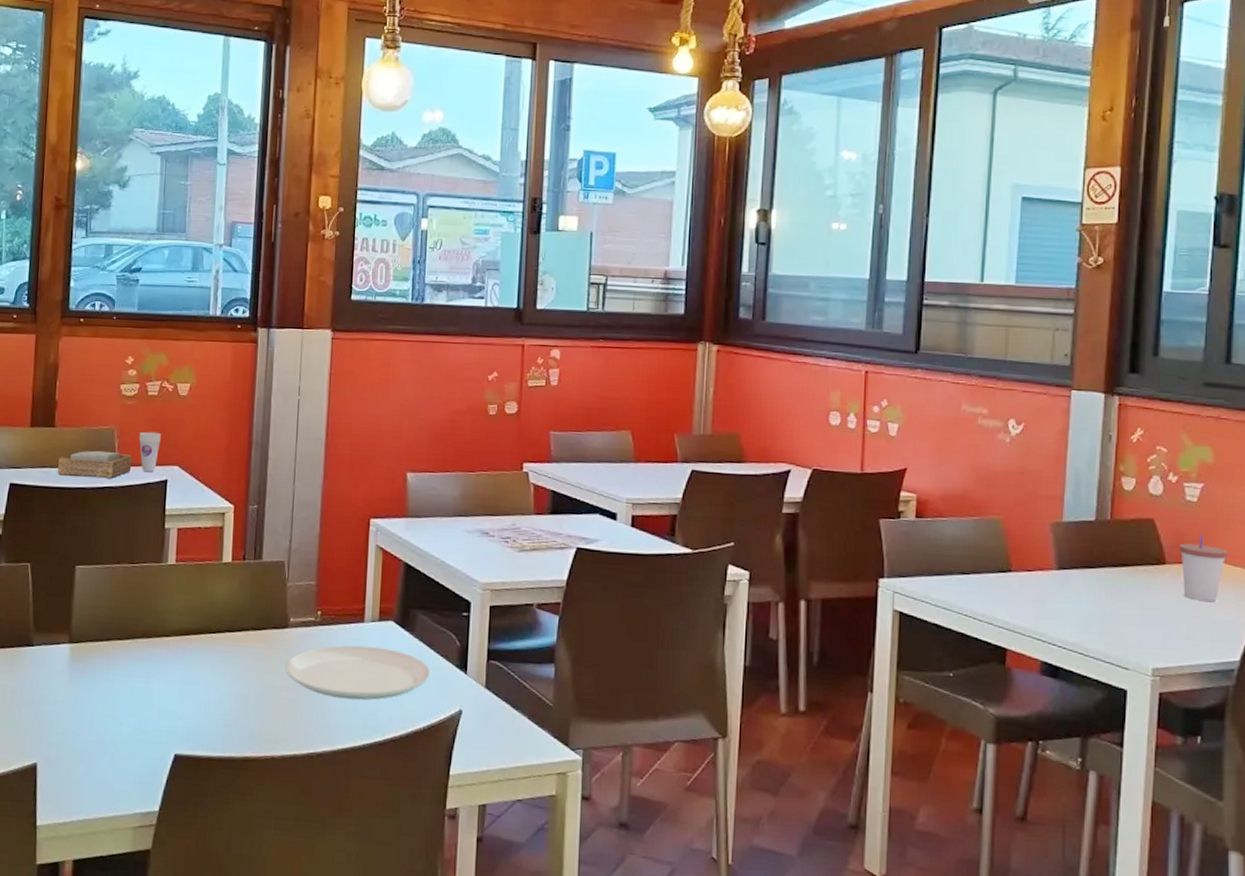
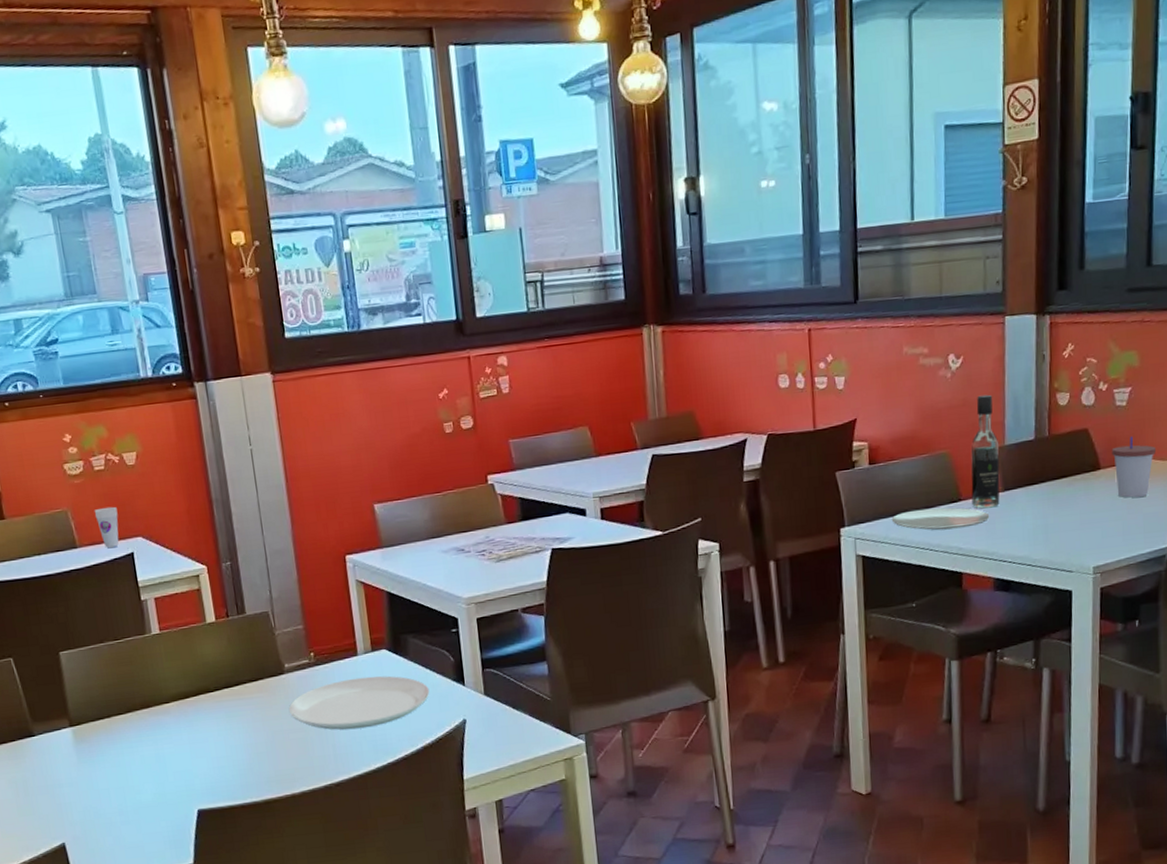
napkin holder: present [57,450,133,479] -> none [17,534,94,566]
plate: none [934,572,1041,601] -> present [891,507,990,531]
bottle: none [1023,465,1057,585] -> present [970,394,1000,509]

